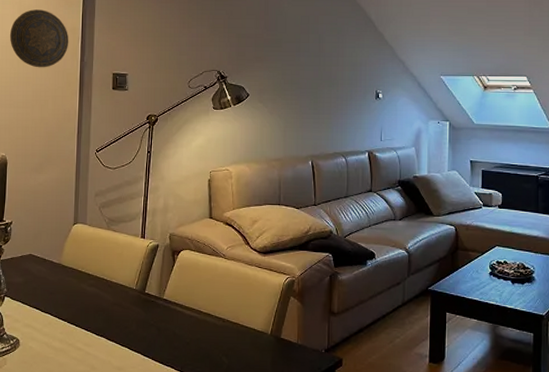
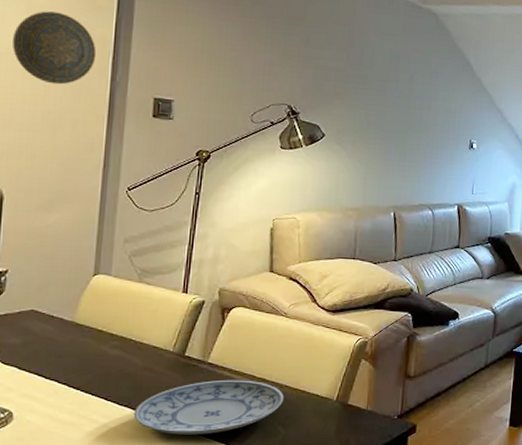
plate: none [107,314,227,363] -> present [133,379,285,435]

